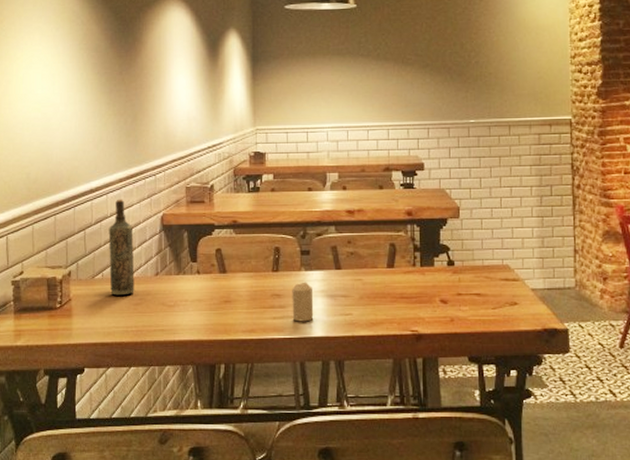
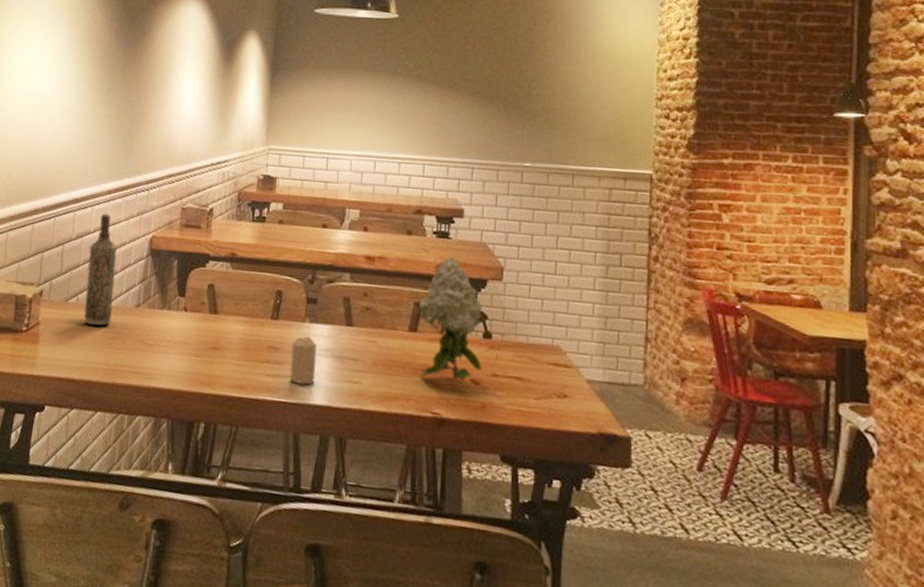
flower: none [394,203,448,304] -> present [419,256,482,382]

